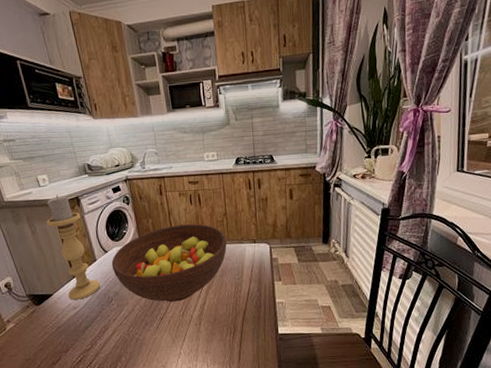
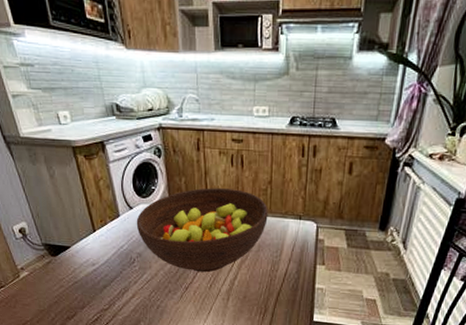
candle holder: present [46,195,101,300] -> none [66,136,123,256]

